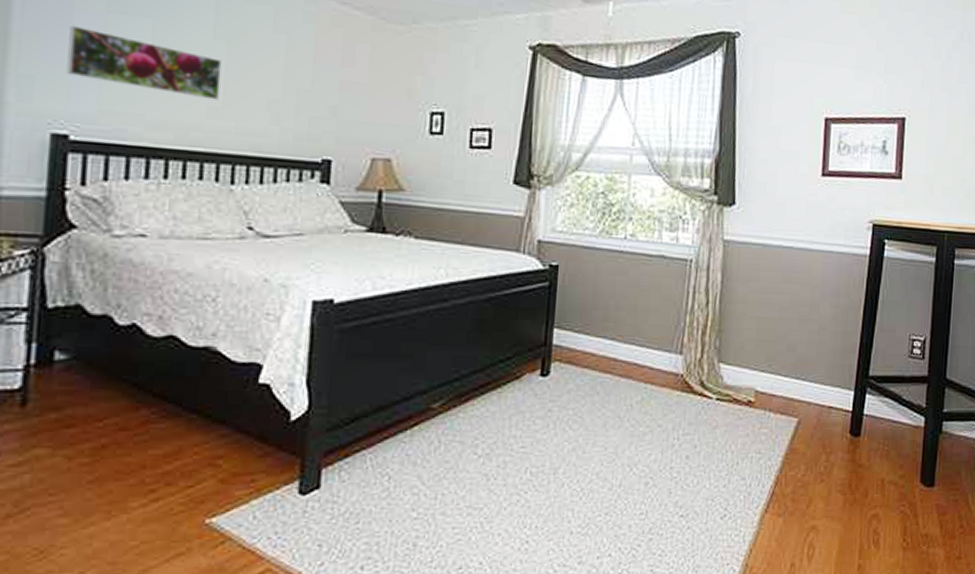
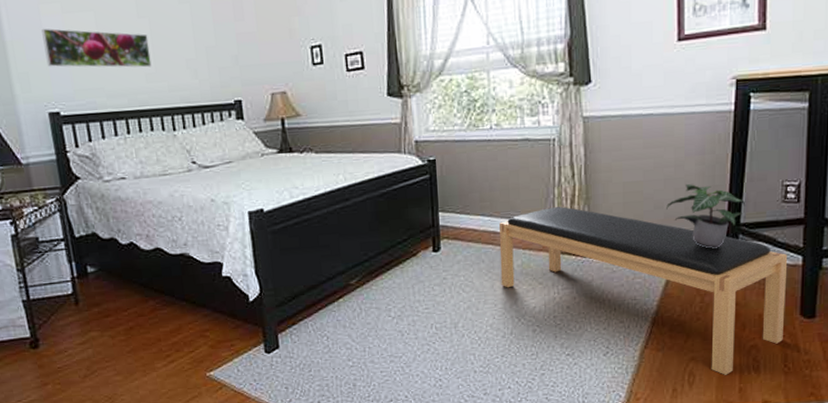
bench: none [615,336,912,549] -> present [499,206,788,375]
potted plant: none [799,327,875,401] -> present [666,184,746,249]

